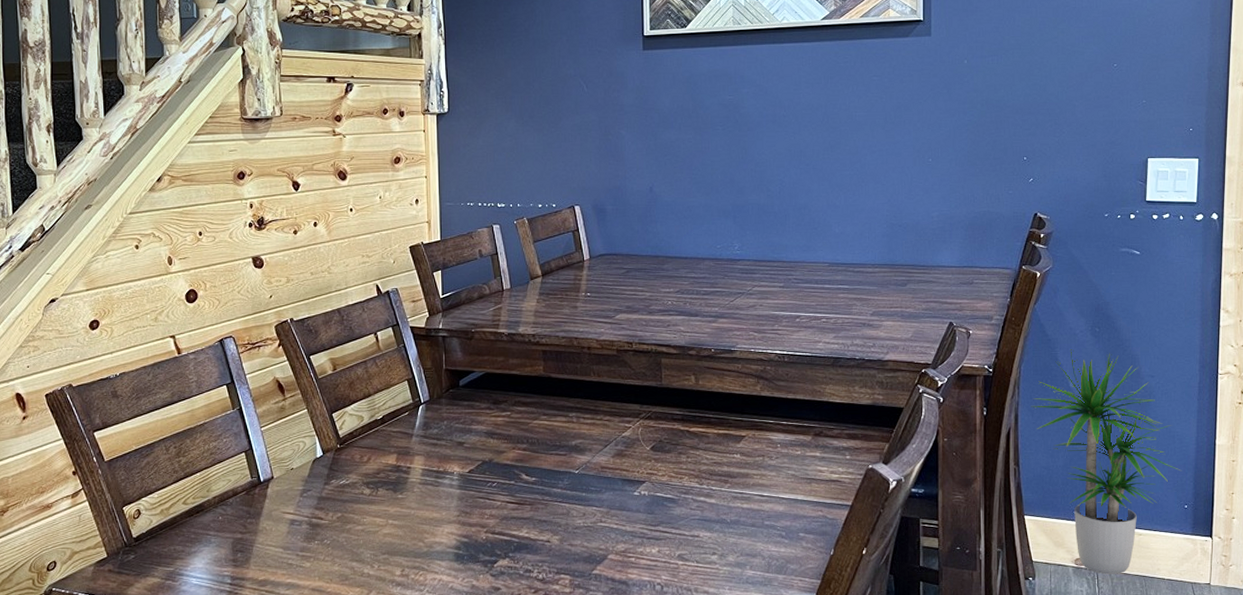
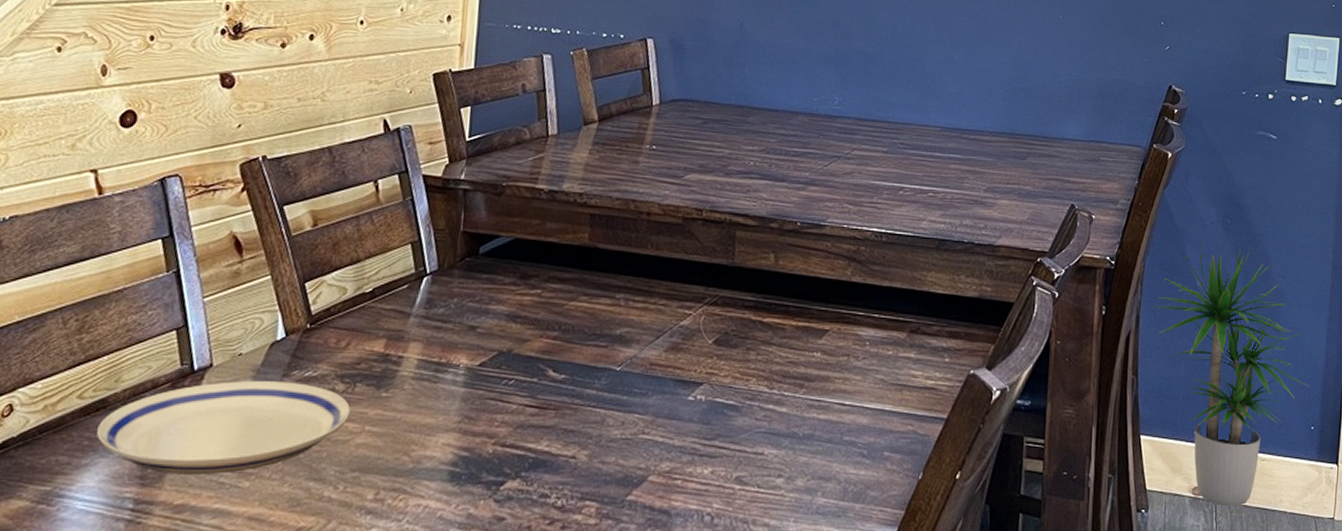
plate: none [200,488,376,558] -> present [97,381,350,474]

